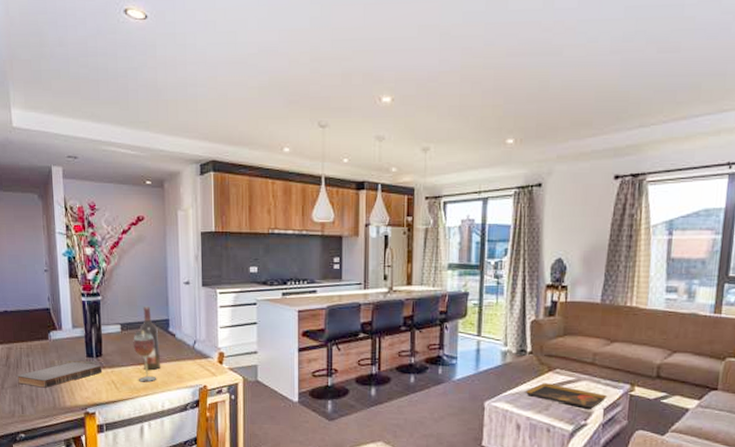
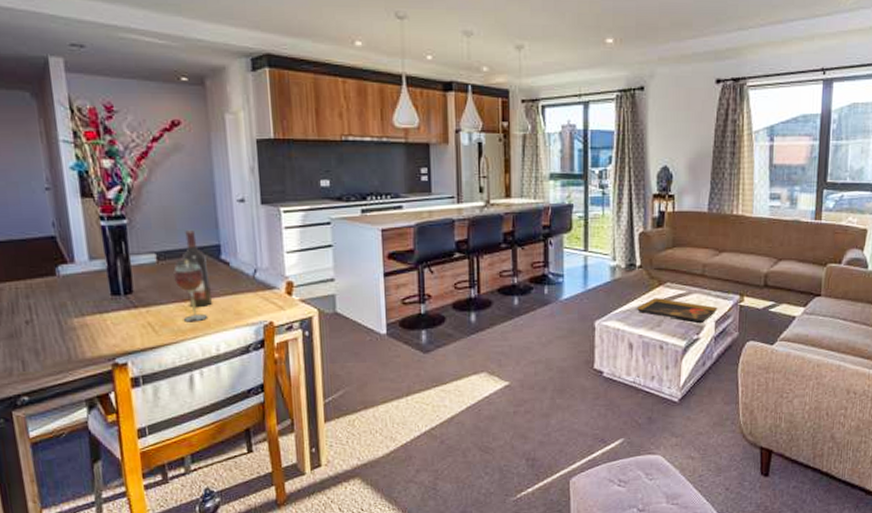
book: present [16,361,103,388] -> none [12,301,135,337]

